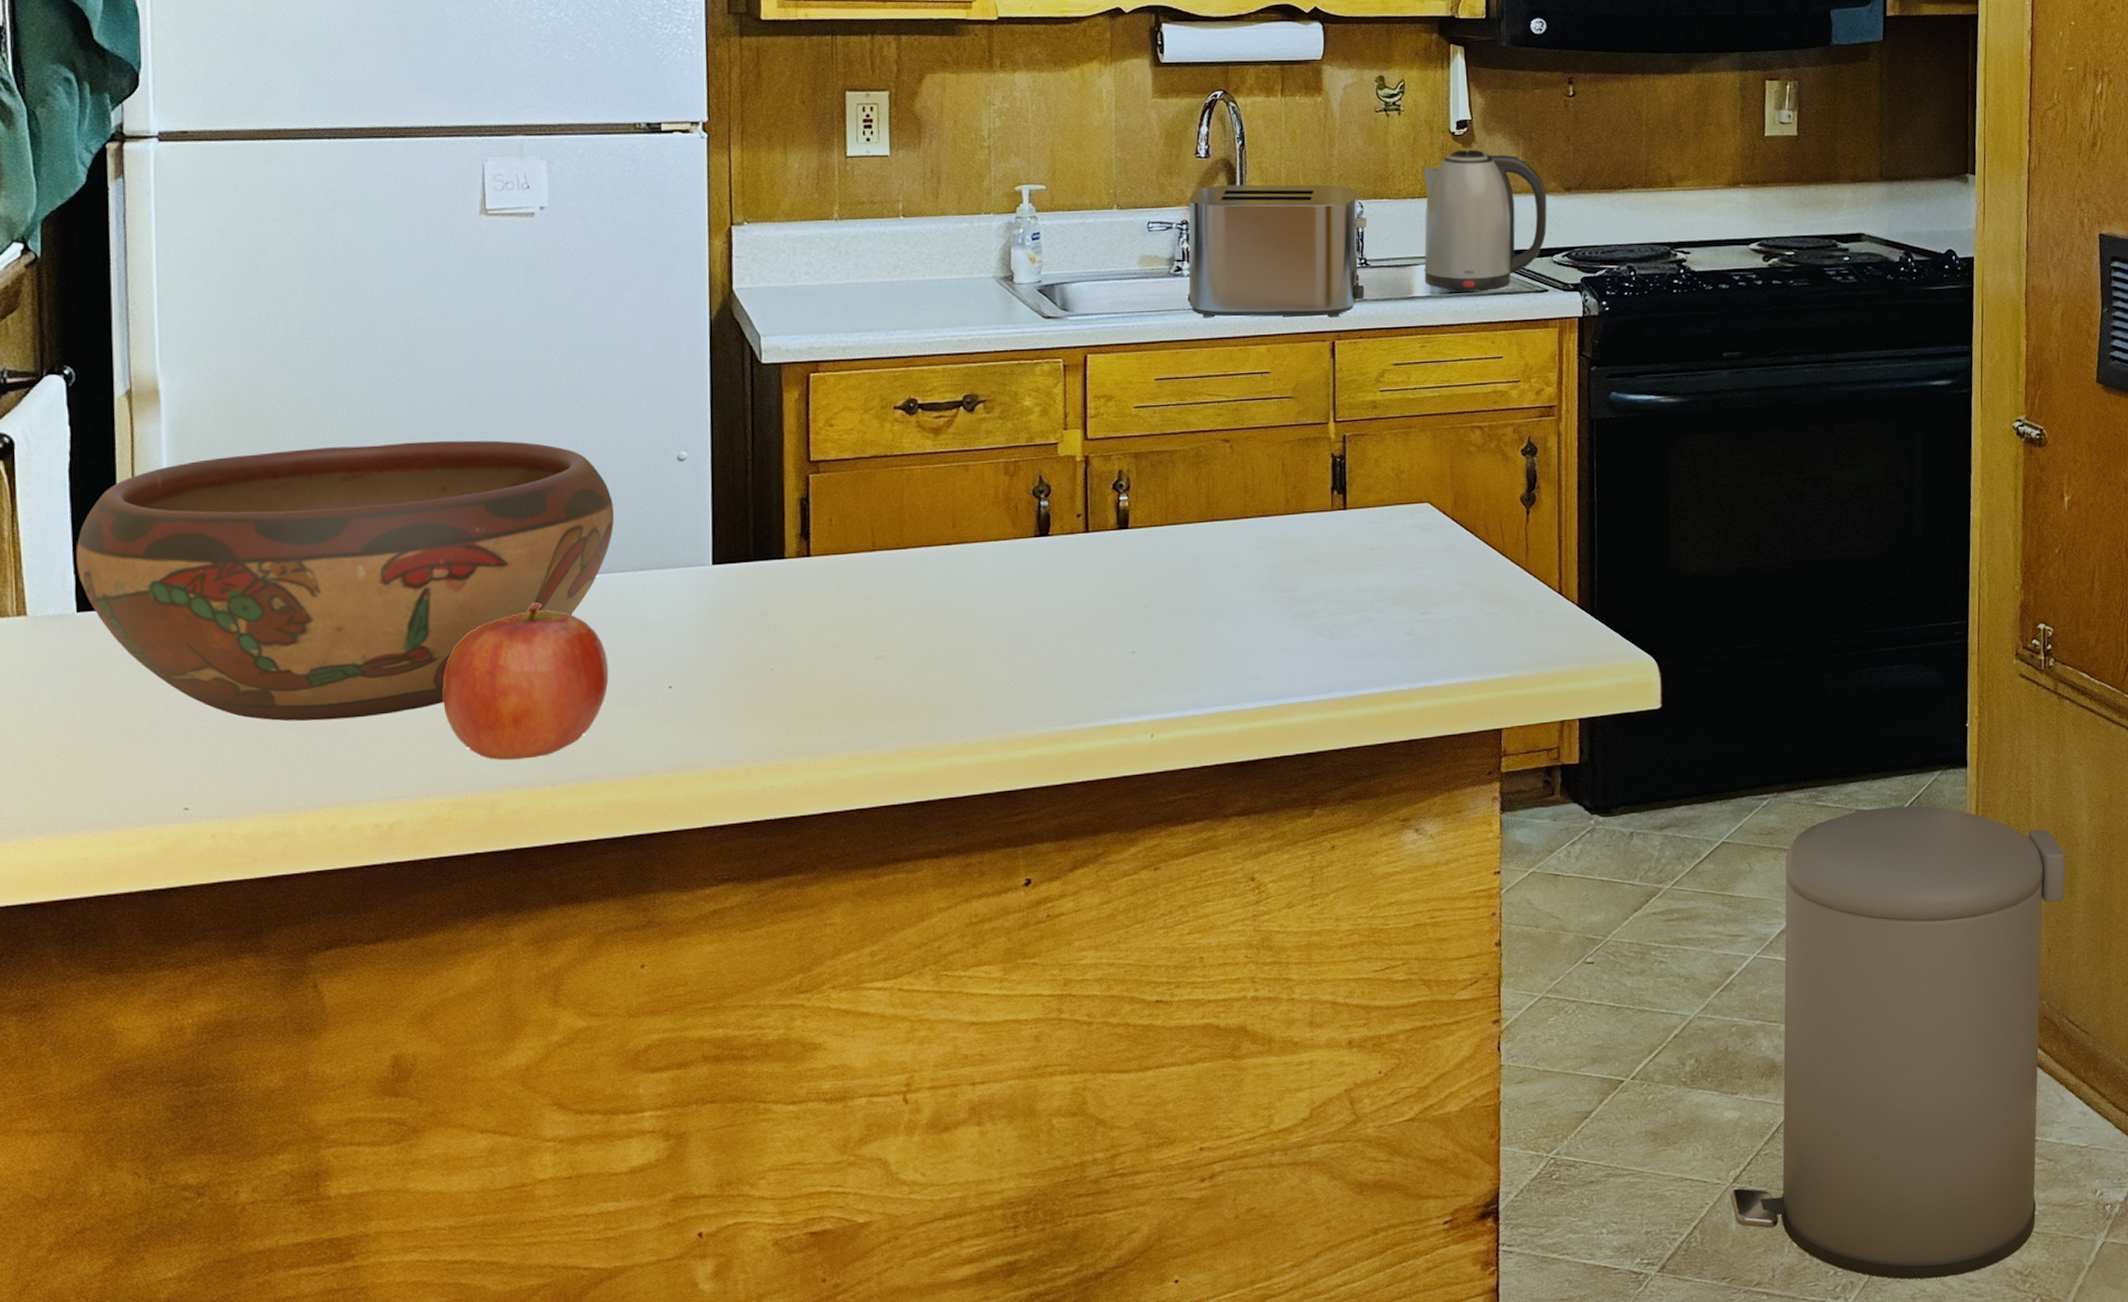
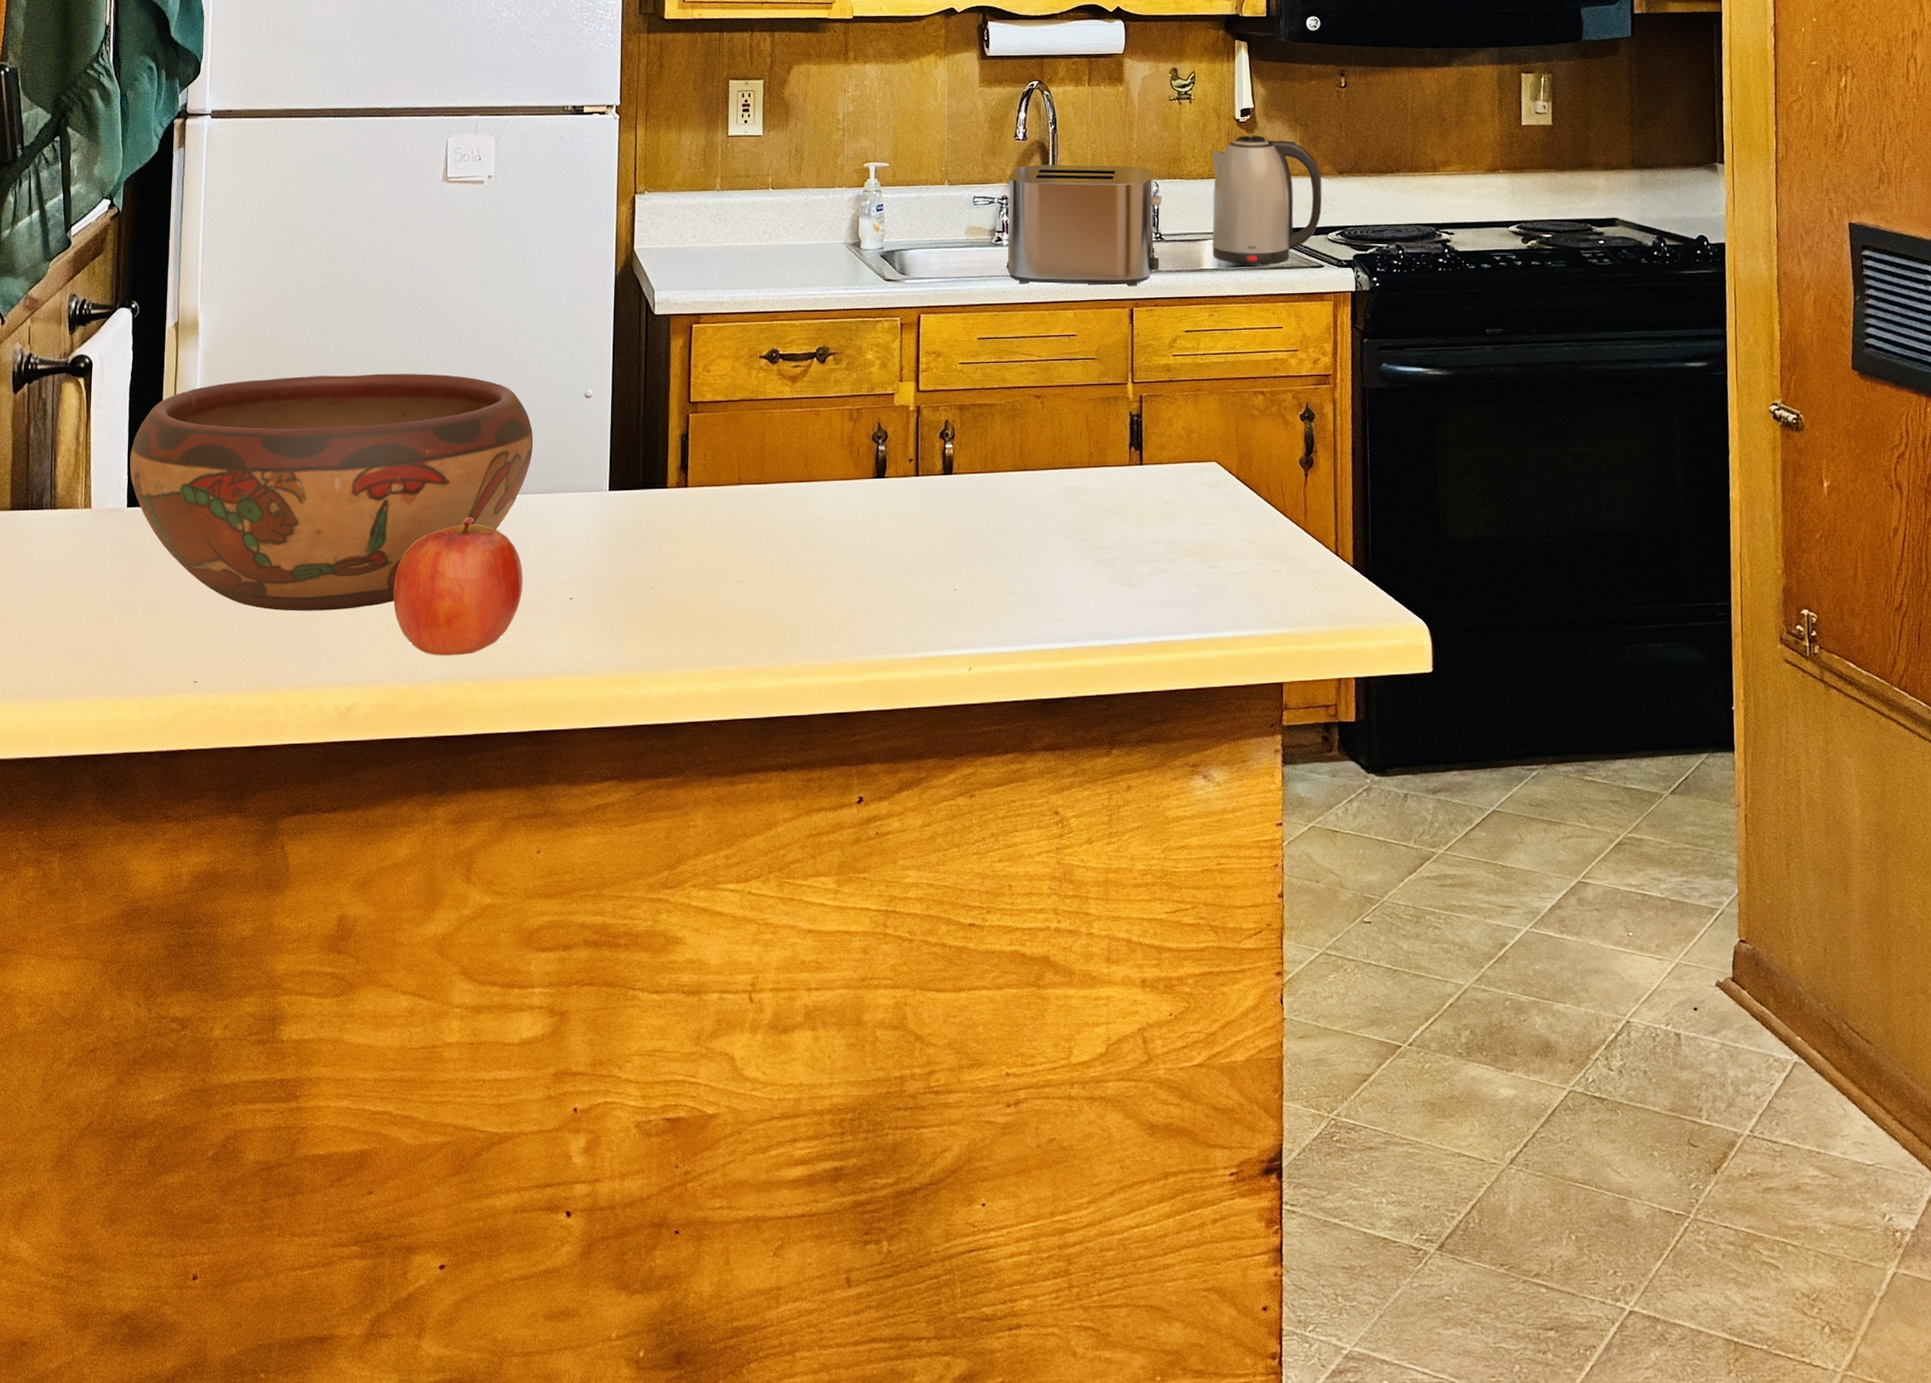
pedal bin: present [1730,805,2066,1279] -> none [1507,787,1840,1291]

